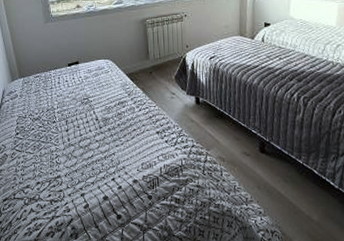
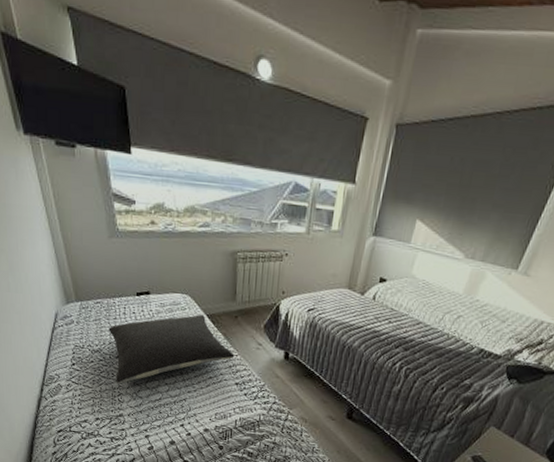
pillow: none [46,74,153,147] -> present [108,314,235,384]

